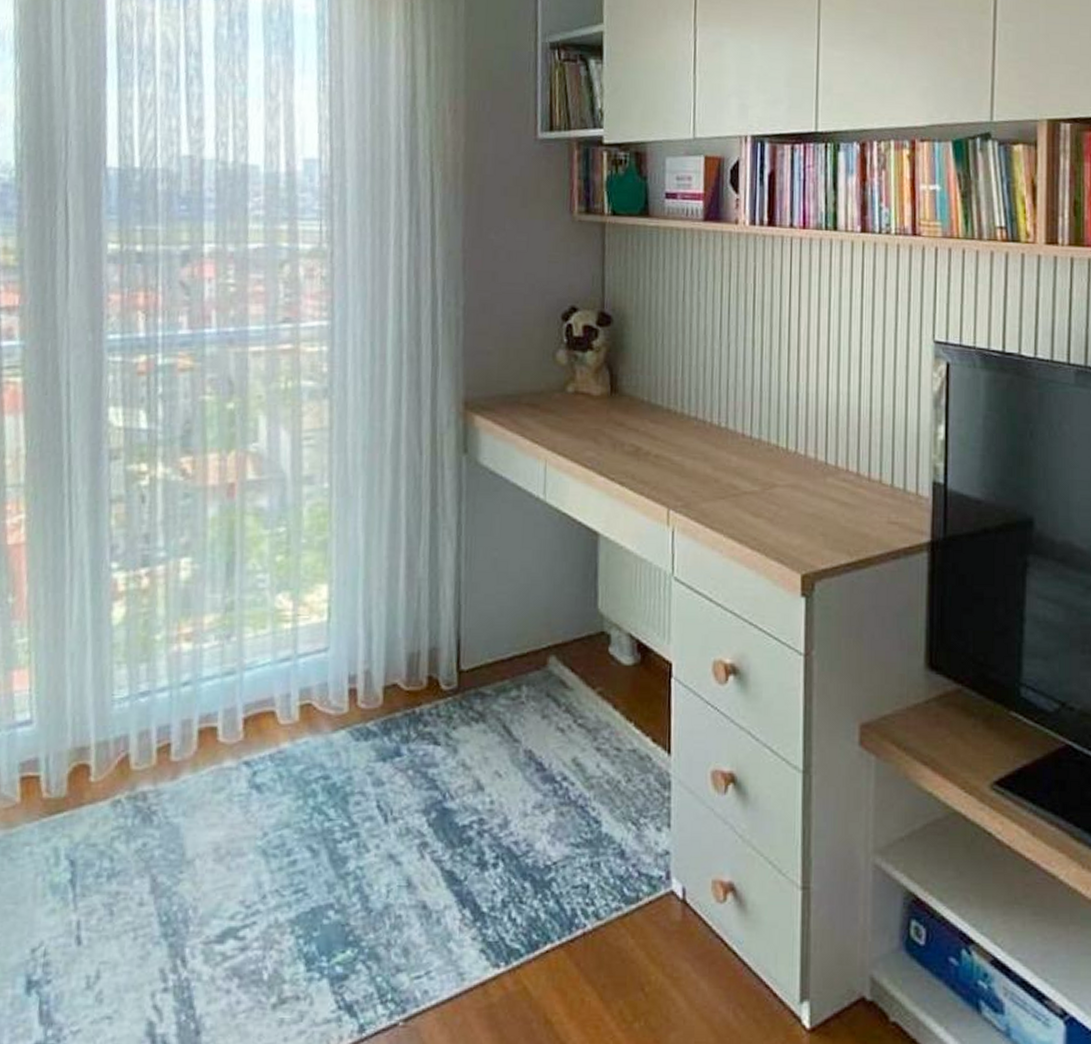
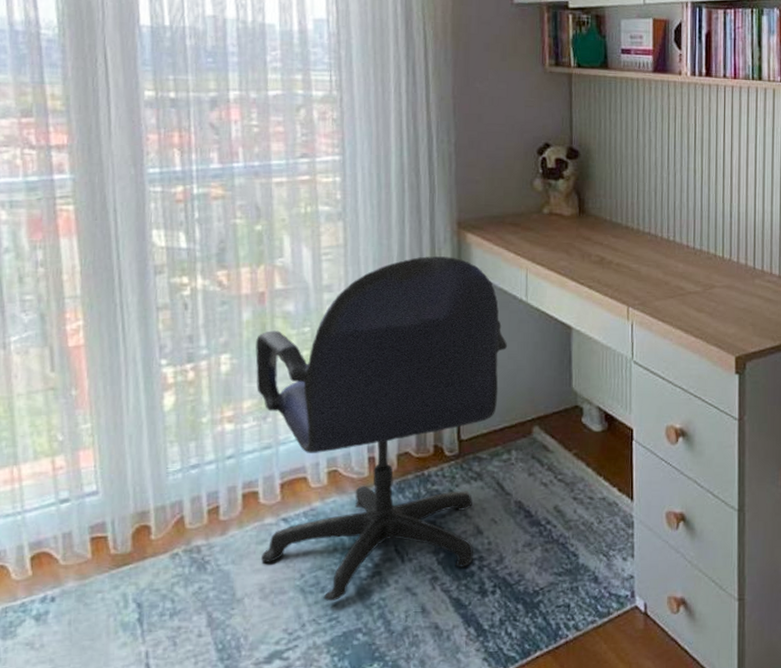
office chair: none [216,443,521,869] -> present [255,256,508,602]

